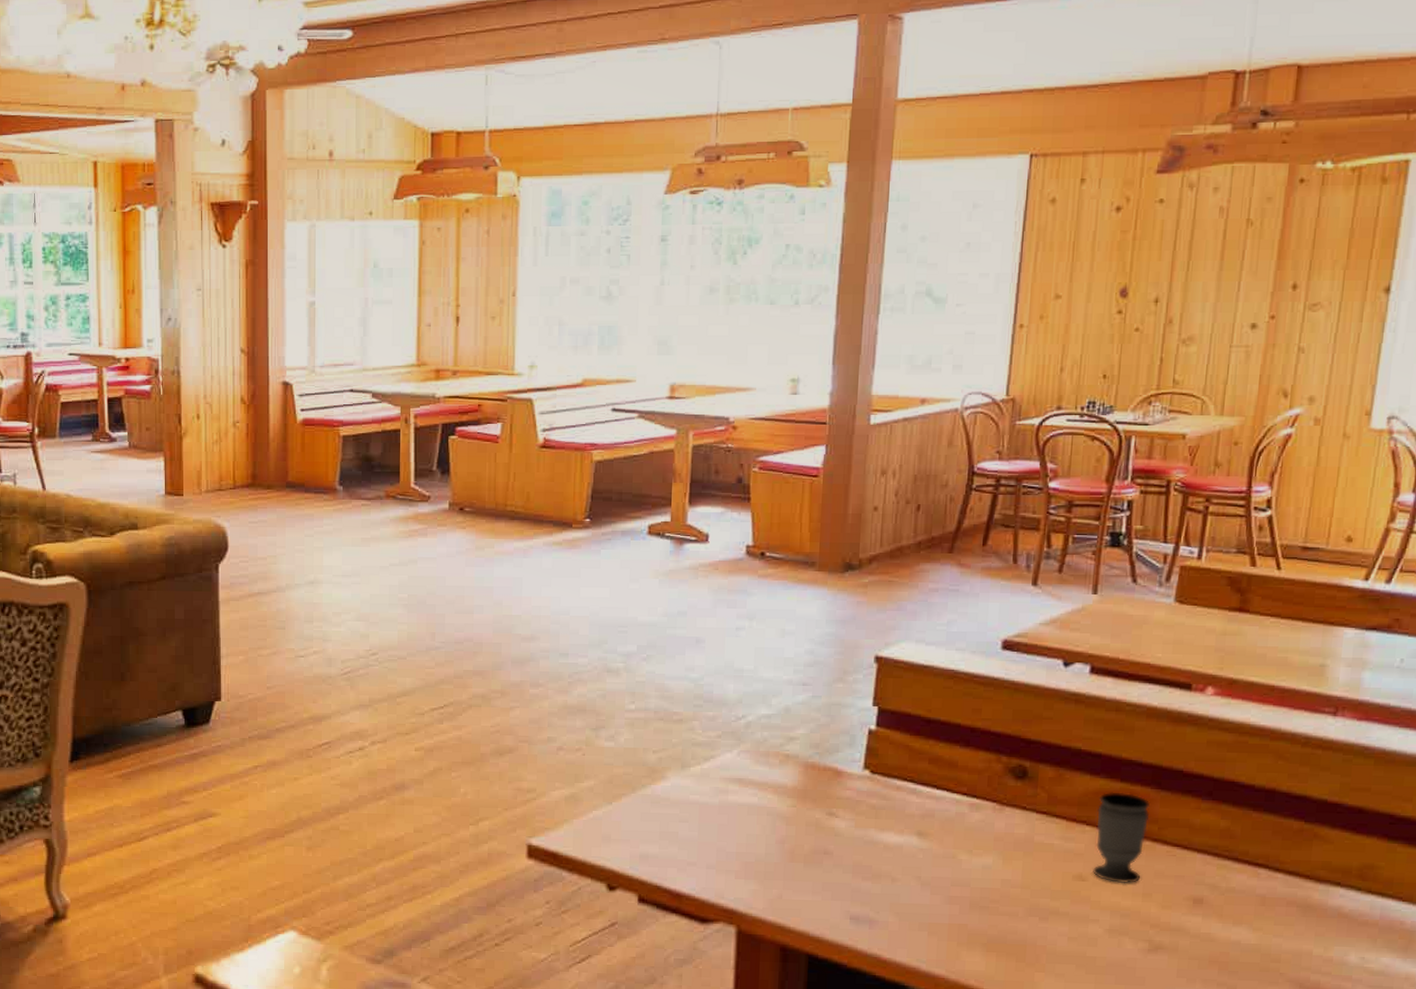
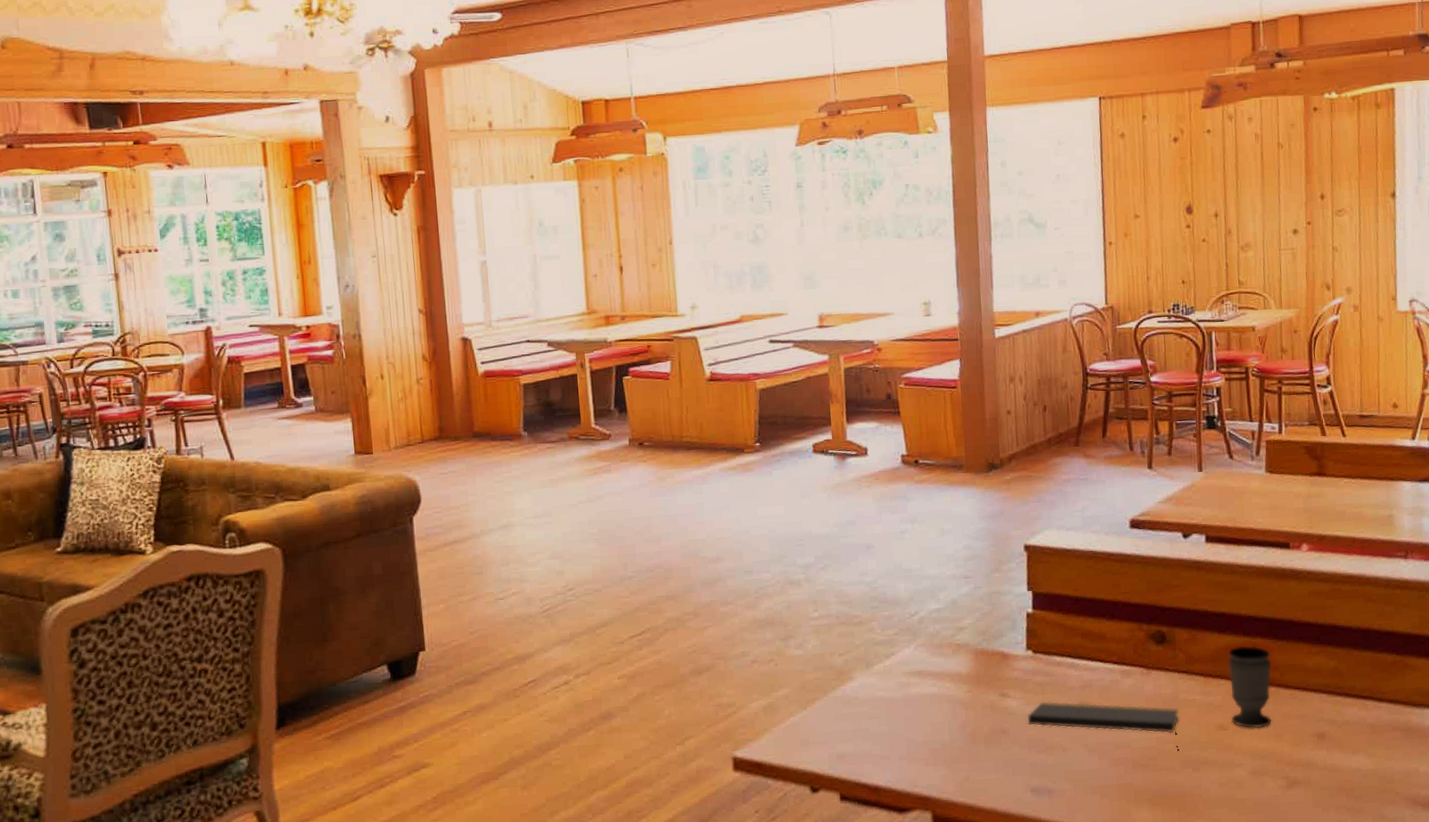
notepad: none [855,826,1032,897] -> present [1027,701,1179,751]

